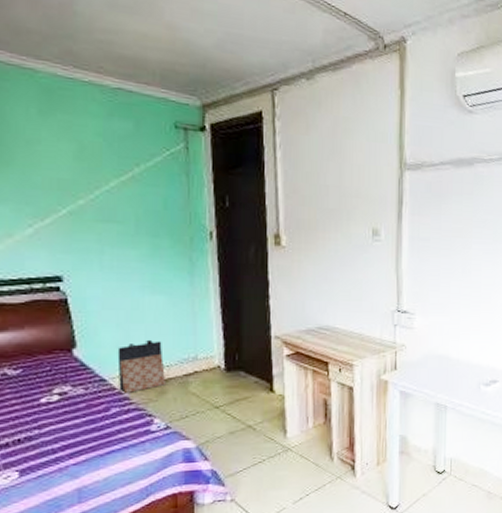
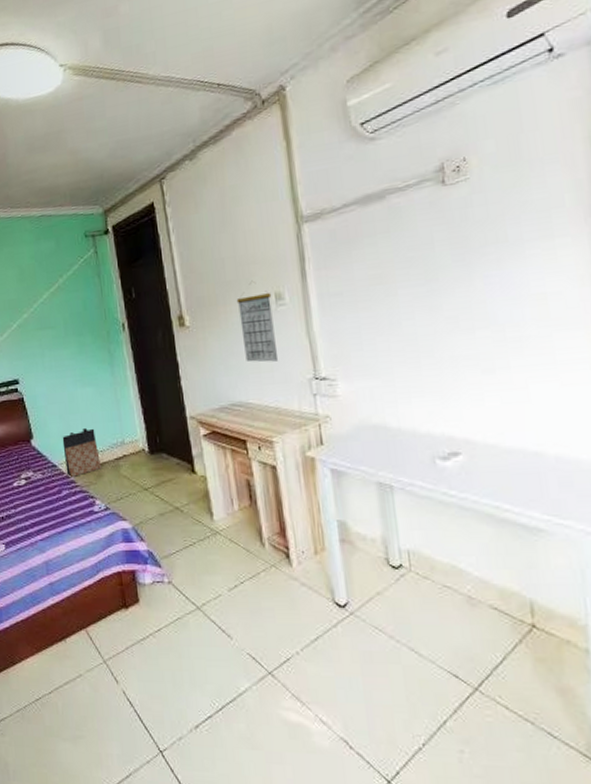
calendar: none [336,213,369,292] -> present [236,280,279,362]

